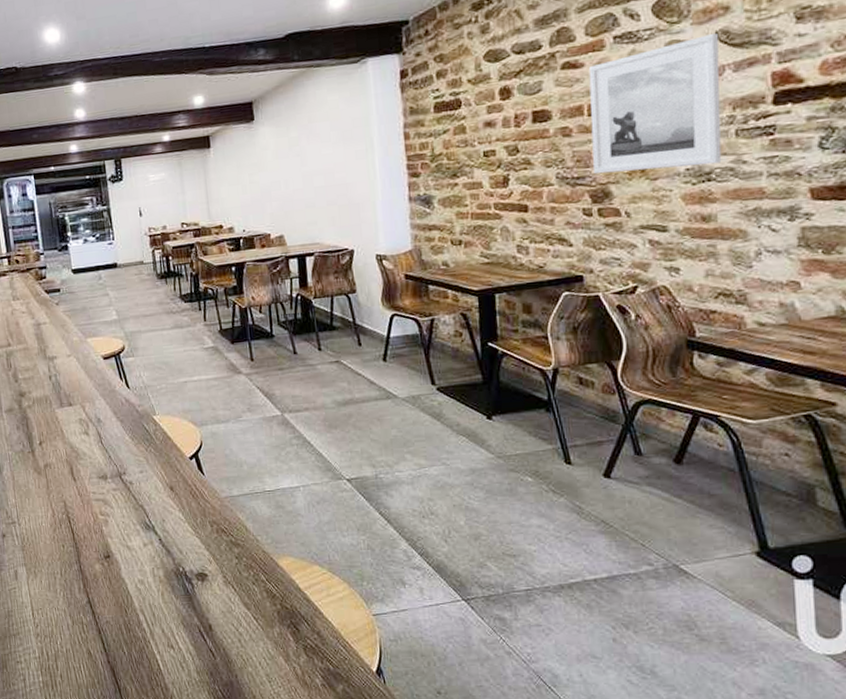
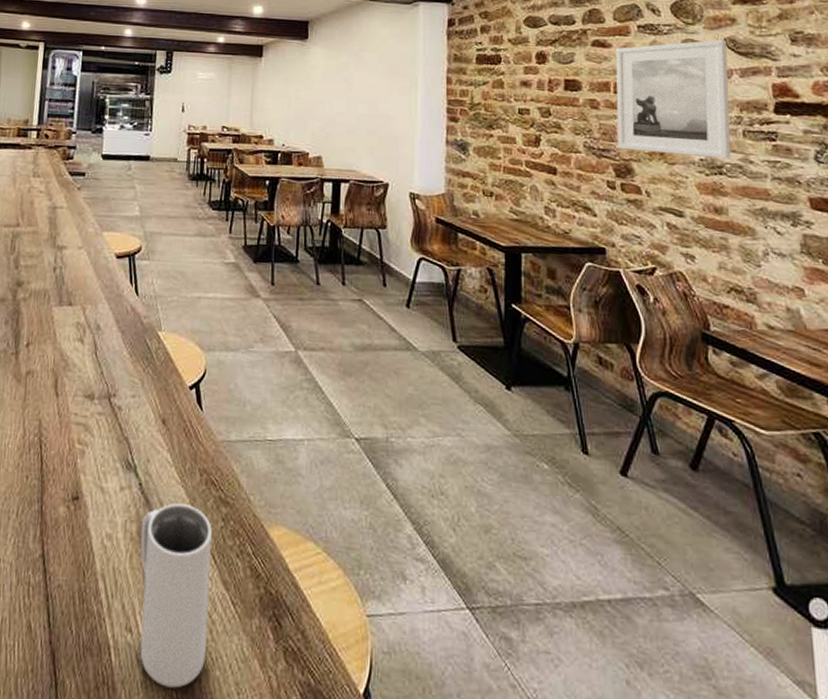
mug: none [166,549,238,683] -> present [140,503,212,688]

